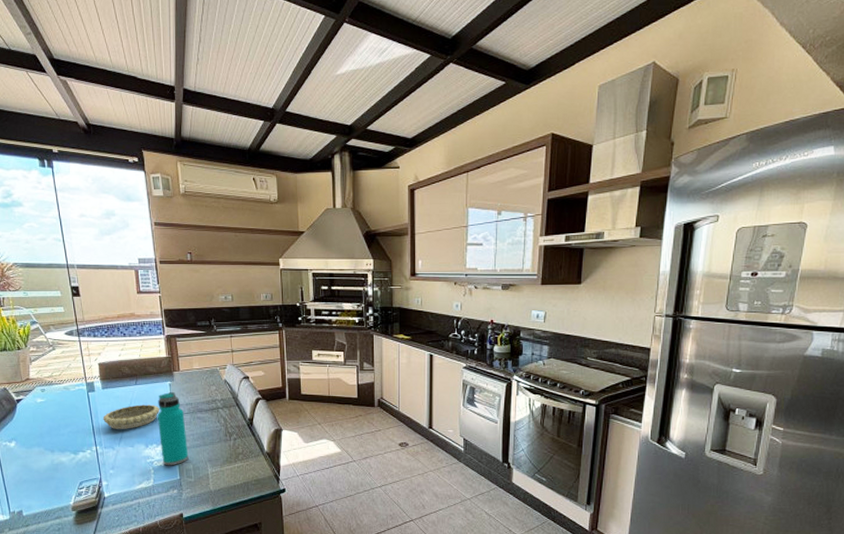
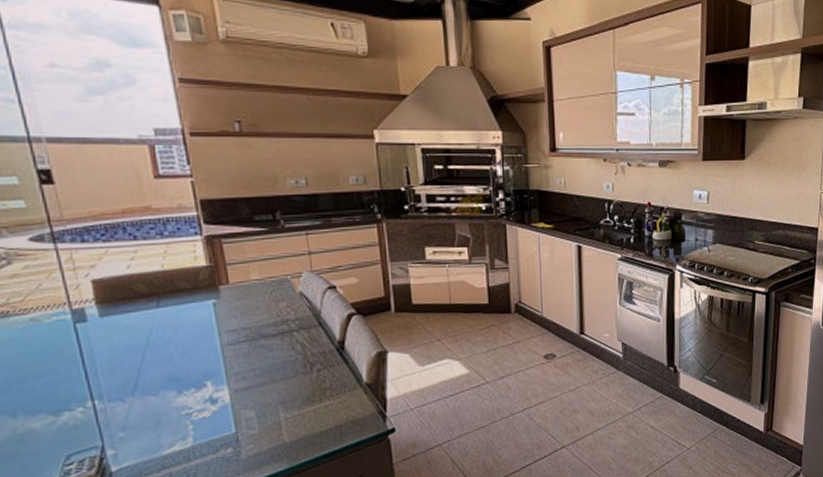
decorative bowl: present [103,404,160,429] -> none [103,333,200,373]
water bottle: present [157,392,189,466] -> none [195,314,249,417]

